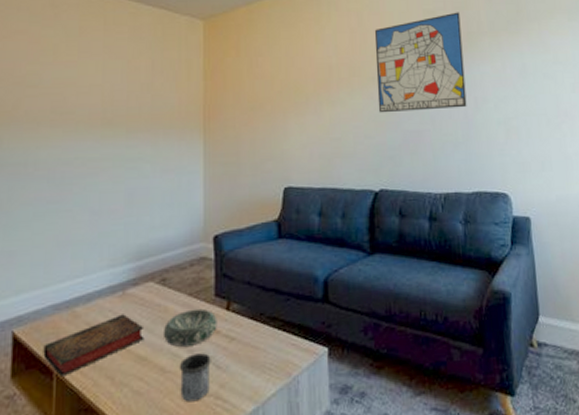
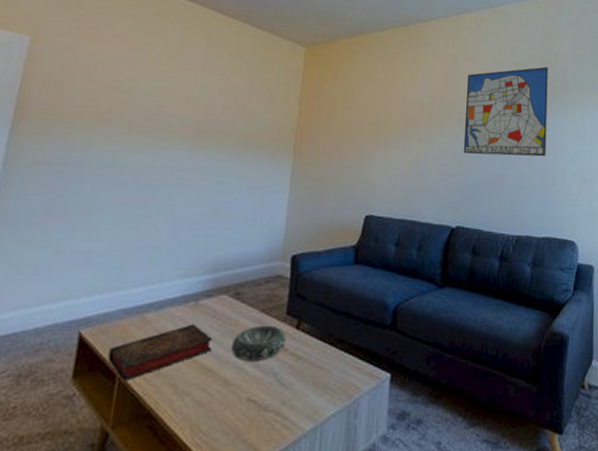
mug: present [179,353,211,402] -> none [241,369,276,416]

